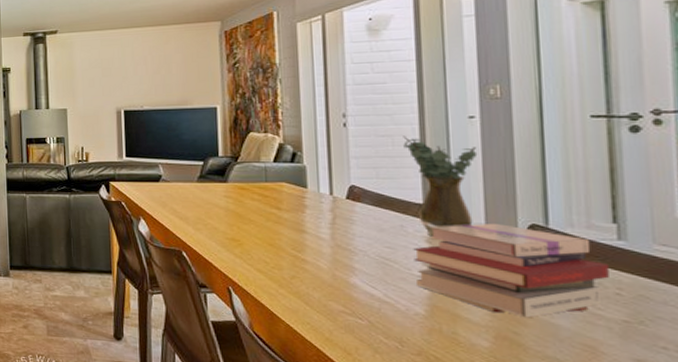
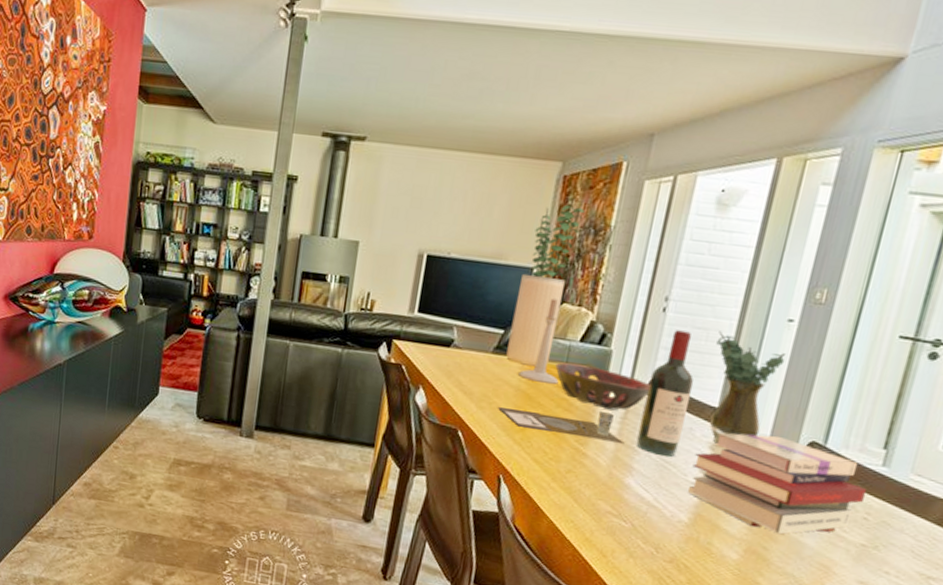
vase: none [207,47,250,188] -> present [506,198,585,366]
place setting: none [214,220,340,246] -> present [498,407,625,444]
candlestick: none [225,130,263,203] -> present [518,298,559,385]
decorative bowl: none [256,181,350,217] -> present [555,362,650,410]
wine bottle: none [348,140,394,254] -> present [636,330,694,457]

